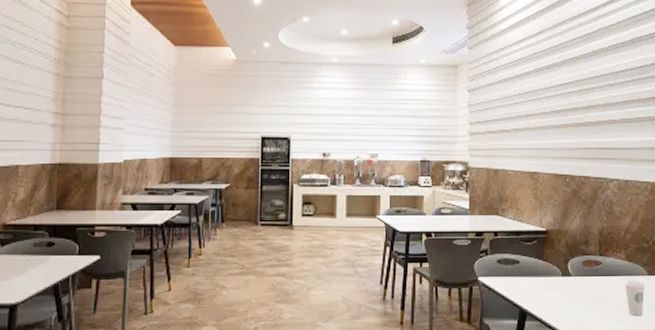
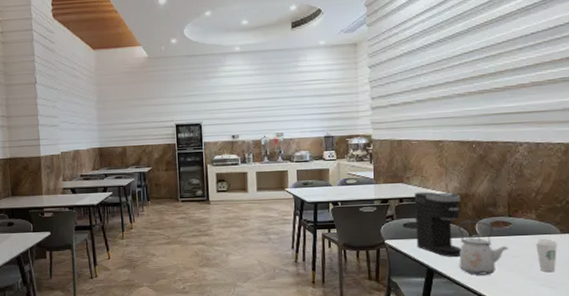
coffee maker: none [508,226,554,297] -> present [414,192,461,257]
kettle: none [551,258,600,318] -> present [458,220,509,275]

